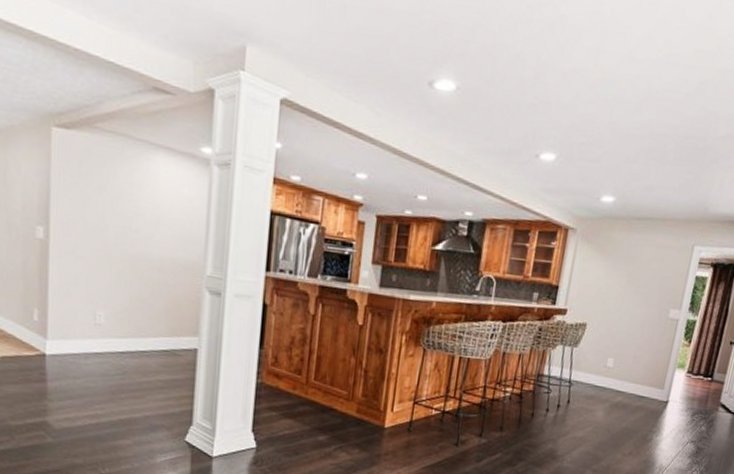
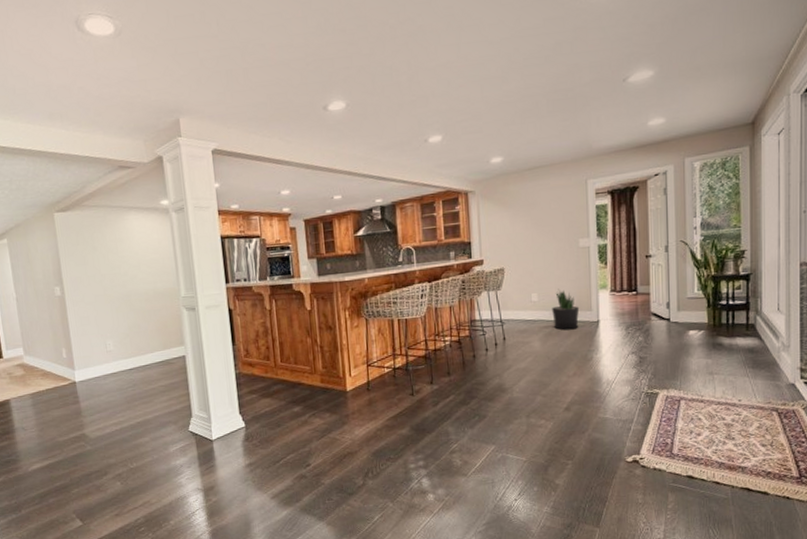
planter: none [622,358,653,407] -> present [552,289,580,331]

